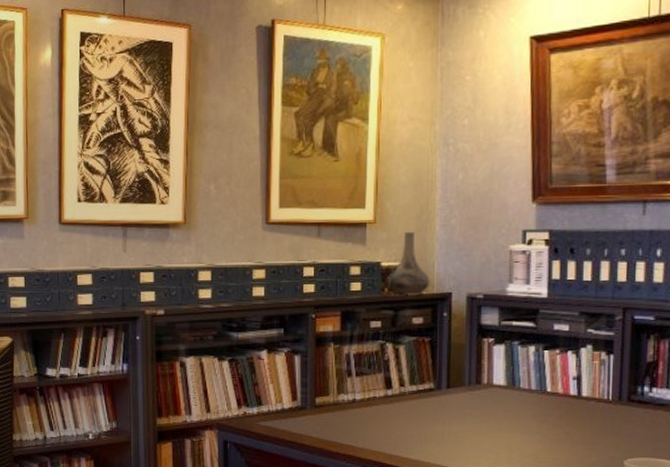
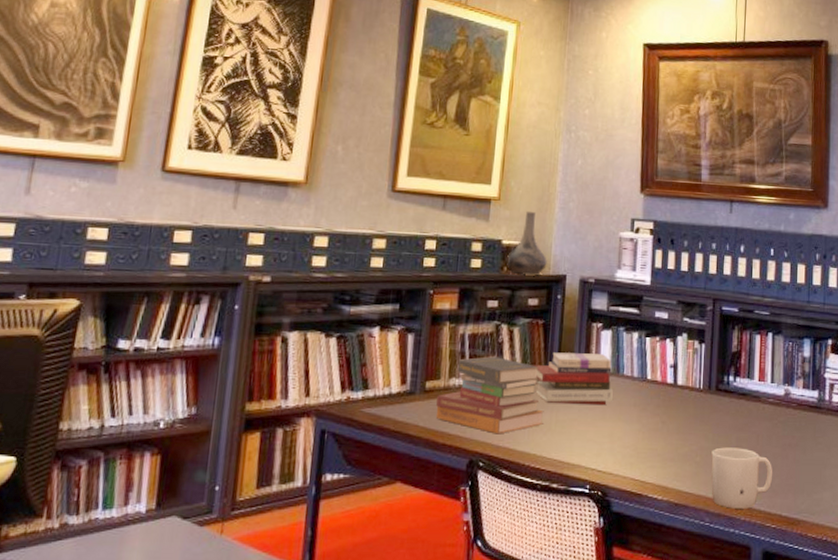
books: none [326,374,436,445] -> present [435,356,544,434]
books: none [422,368,510,418] -> present [533,352,614,406]

